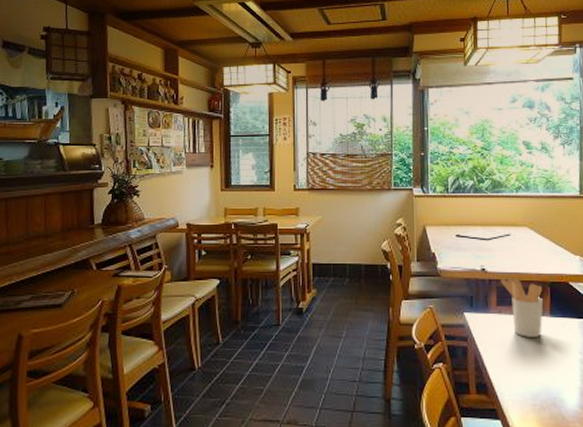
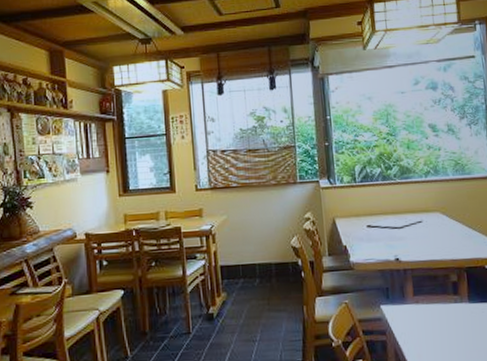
utensil holder: present [500,278,544,337] -> none [415,265,461,326]

